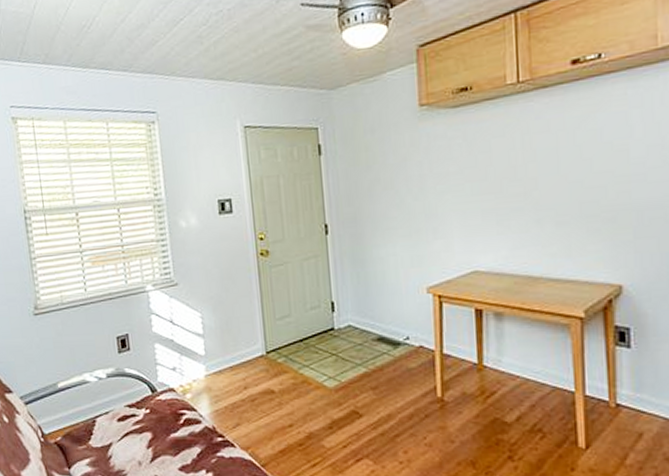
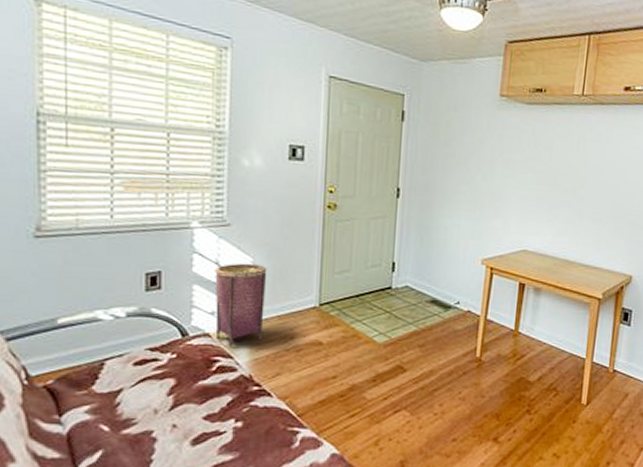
woven basket: none [170,318,219,400] -> present [215,263,267,347]

